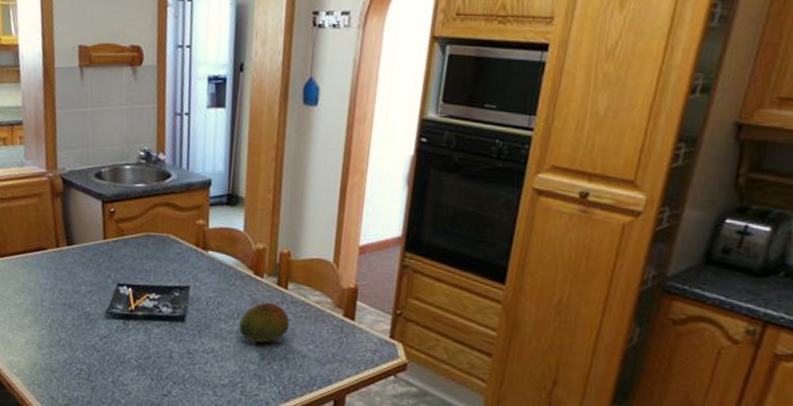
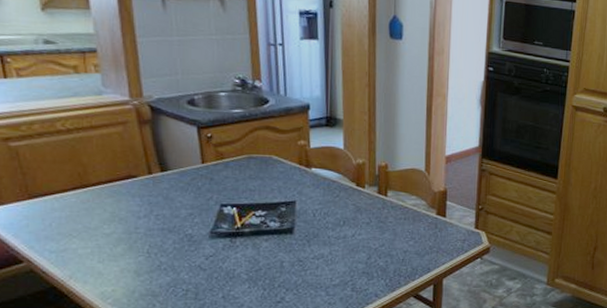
fruit: present [239,302,290,343] -> none [346,209,391,244]

